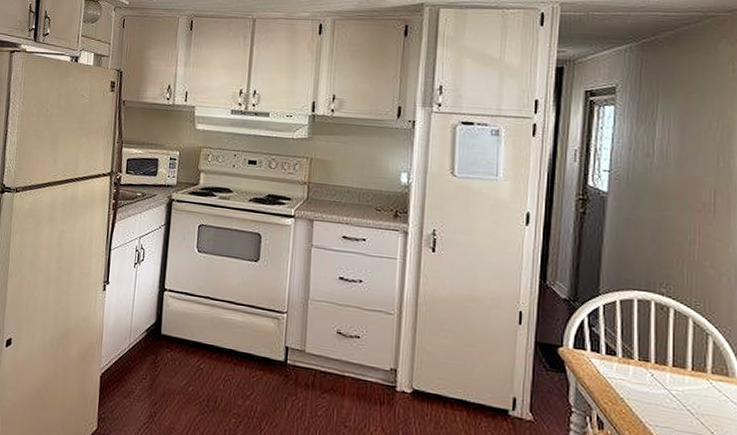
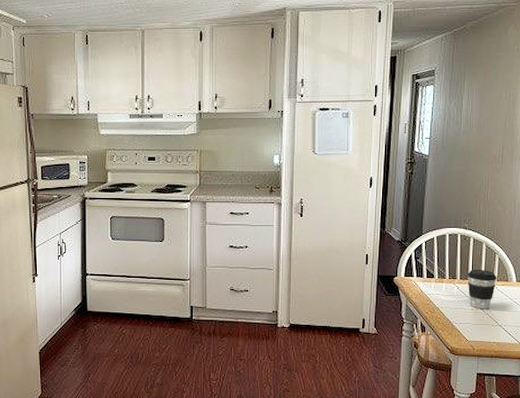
coffee cup: none [666,351,711,412] -> present [467,269,497,309]

